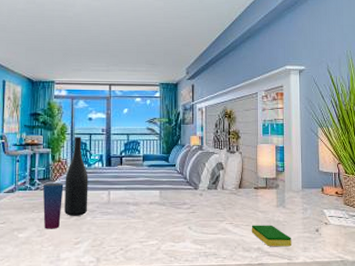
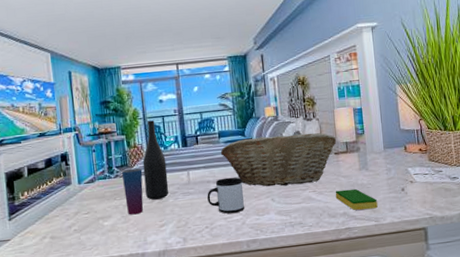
mug: none [125,201,162,238] -> present [207,177,244,214]
fruit basket: none [143,164,257,215] -> present [220,133,337,187]

